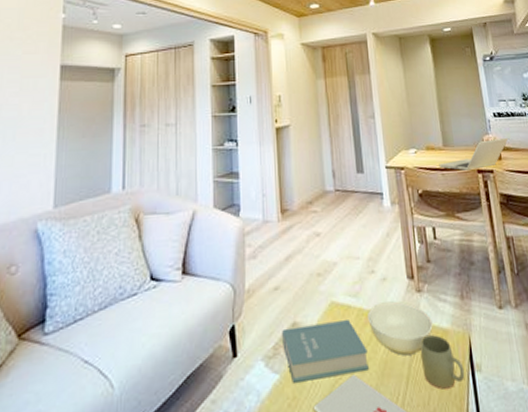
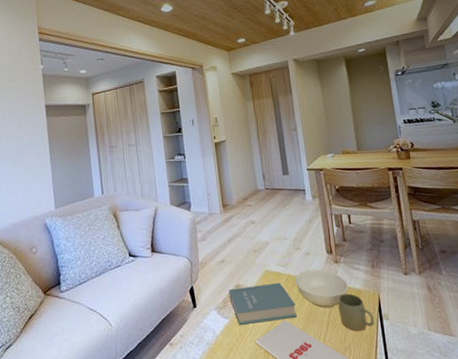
laptop: present [439,137,509,172] -> none [353,140,417,170]

